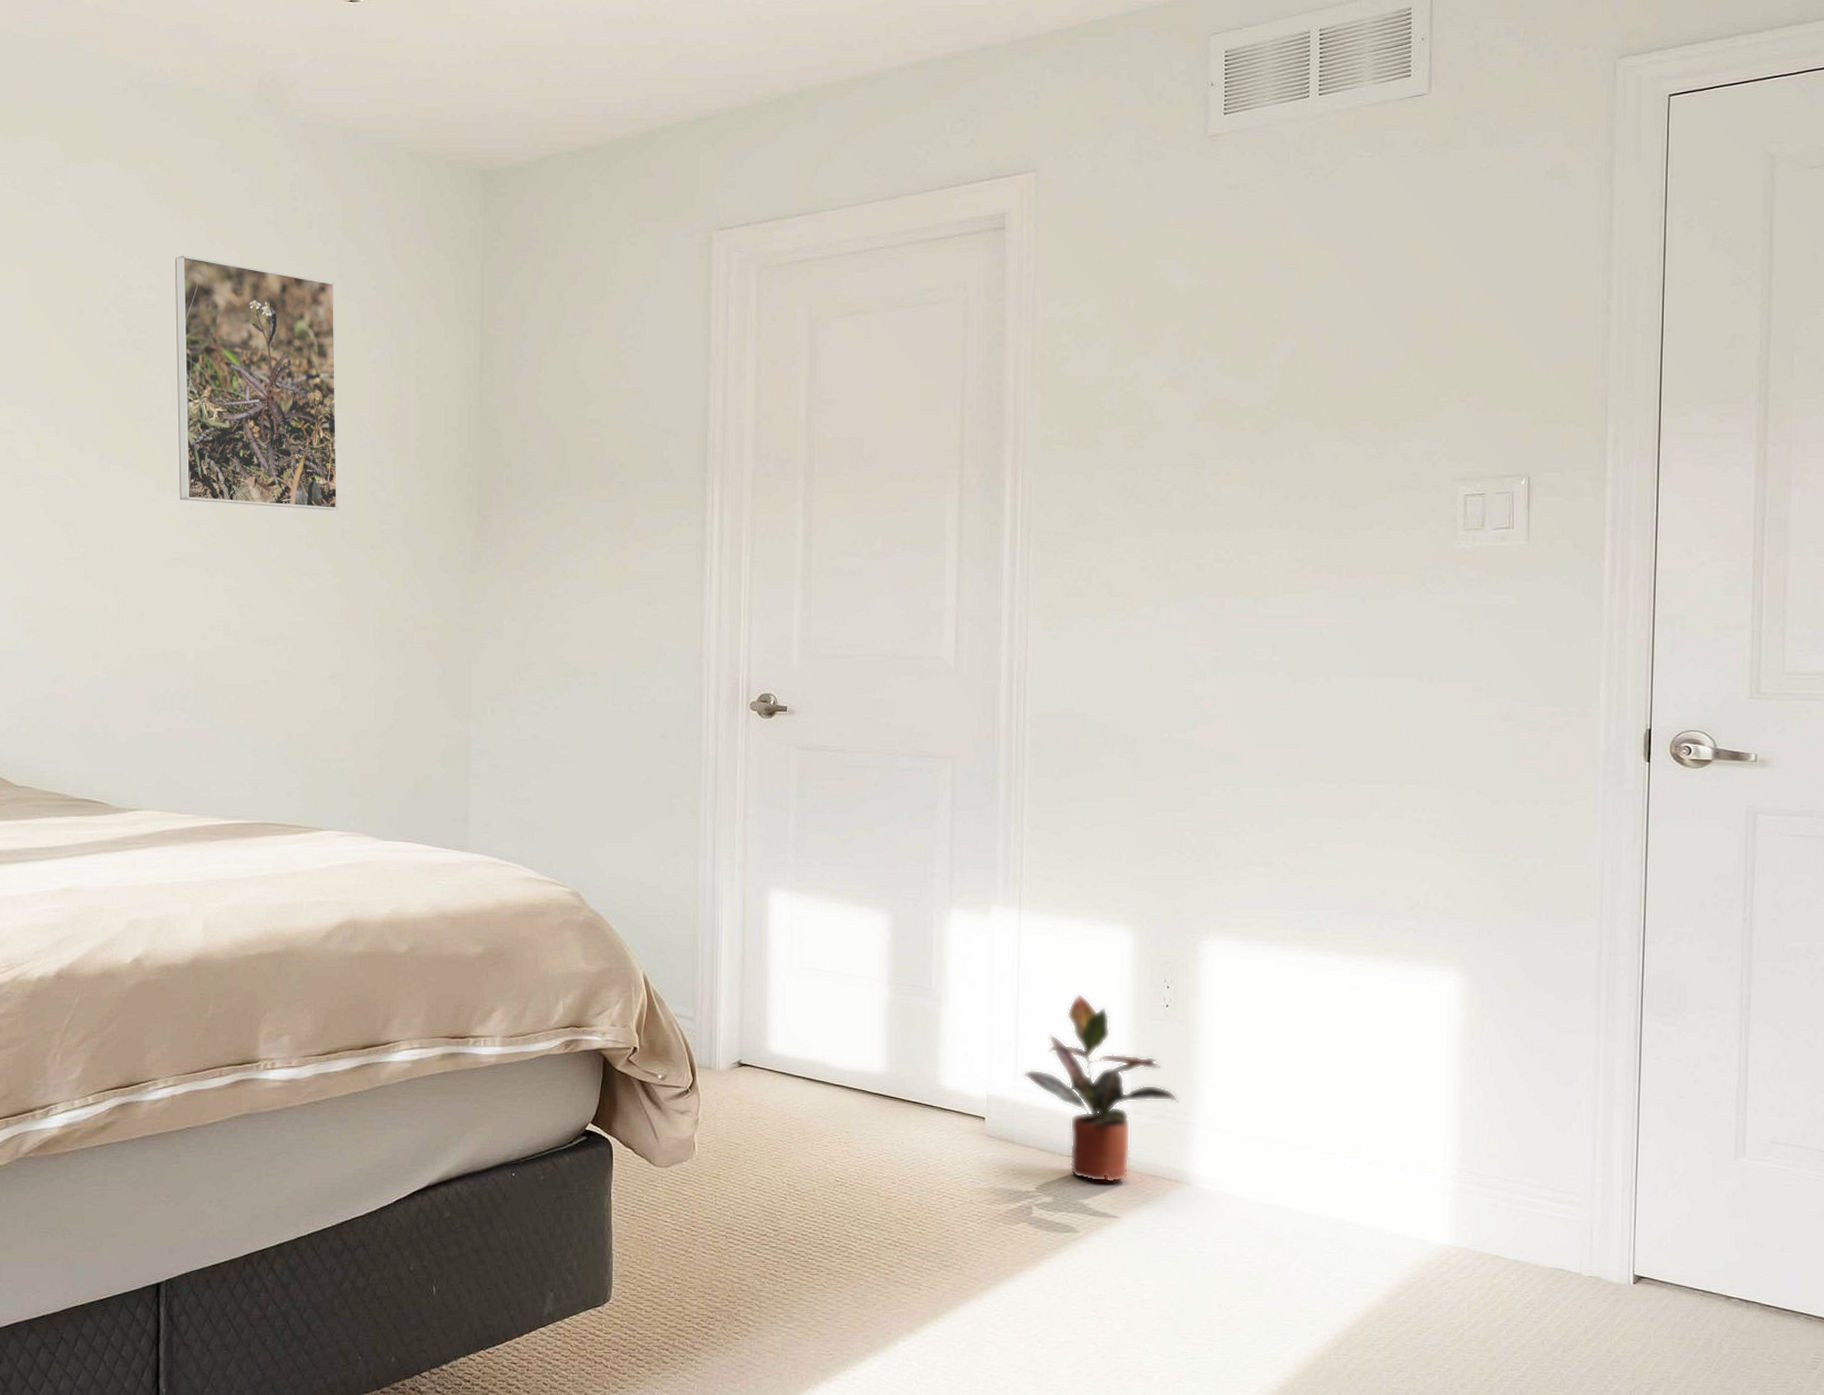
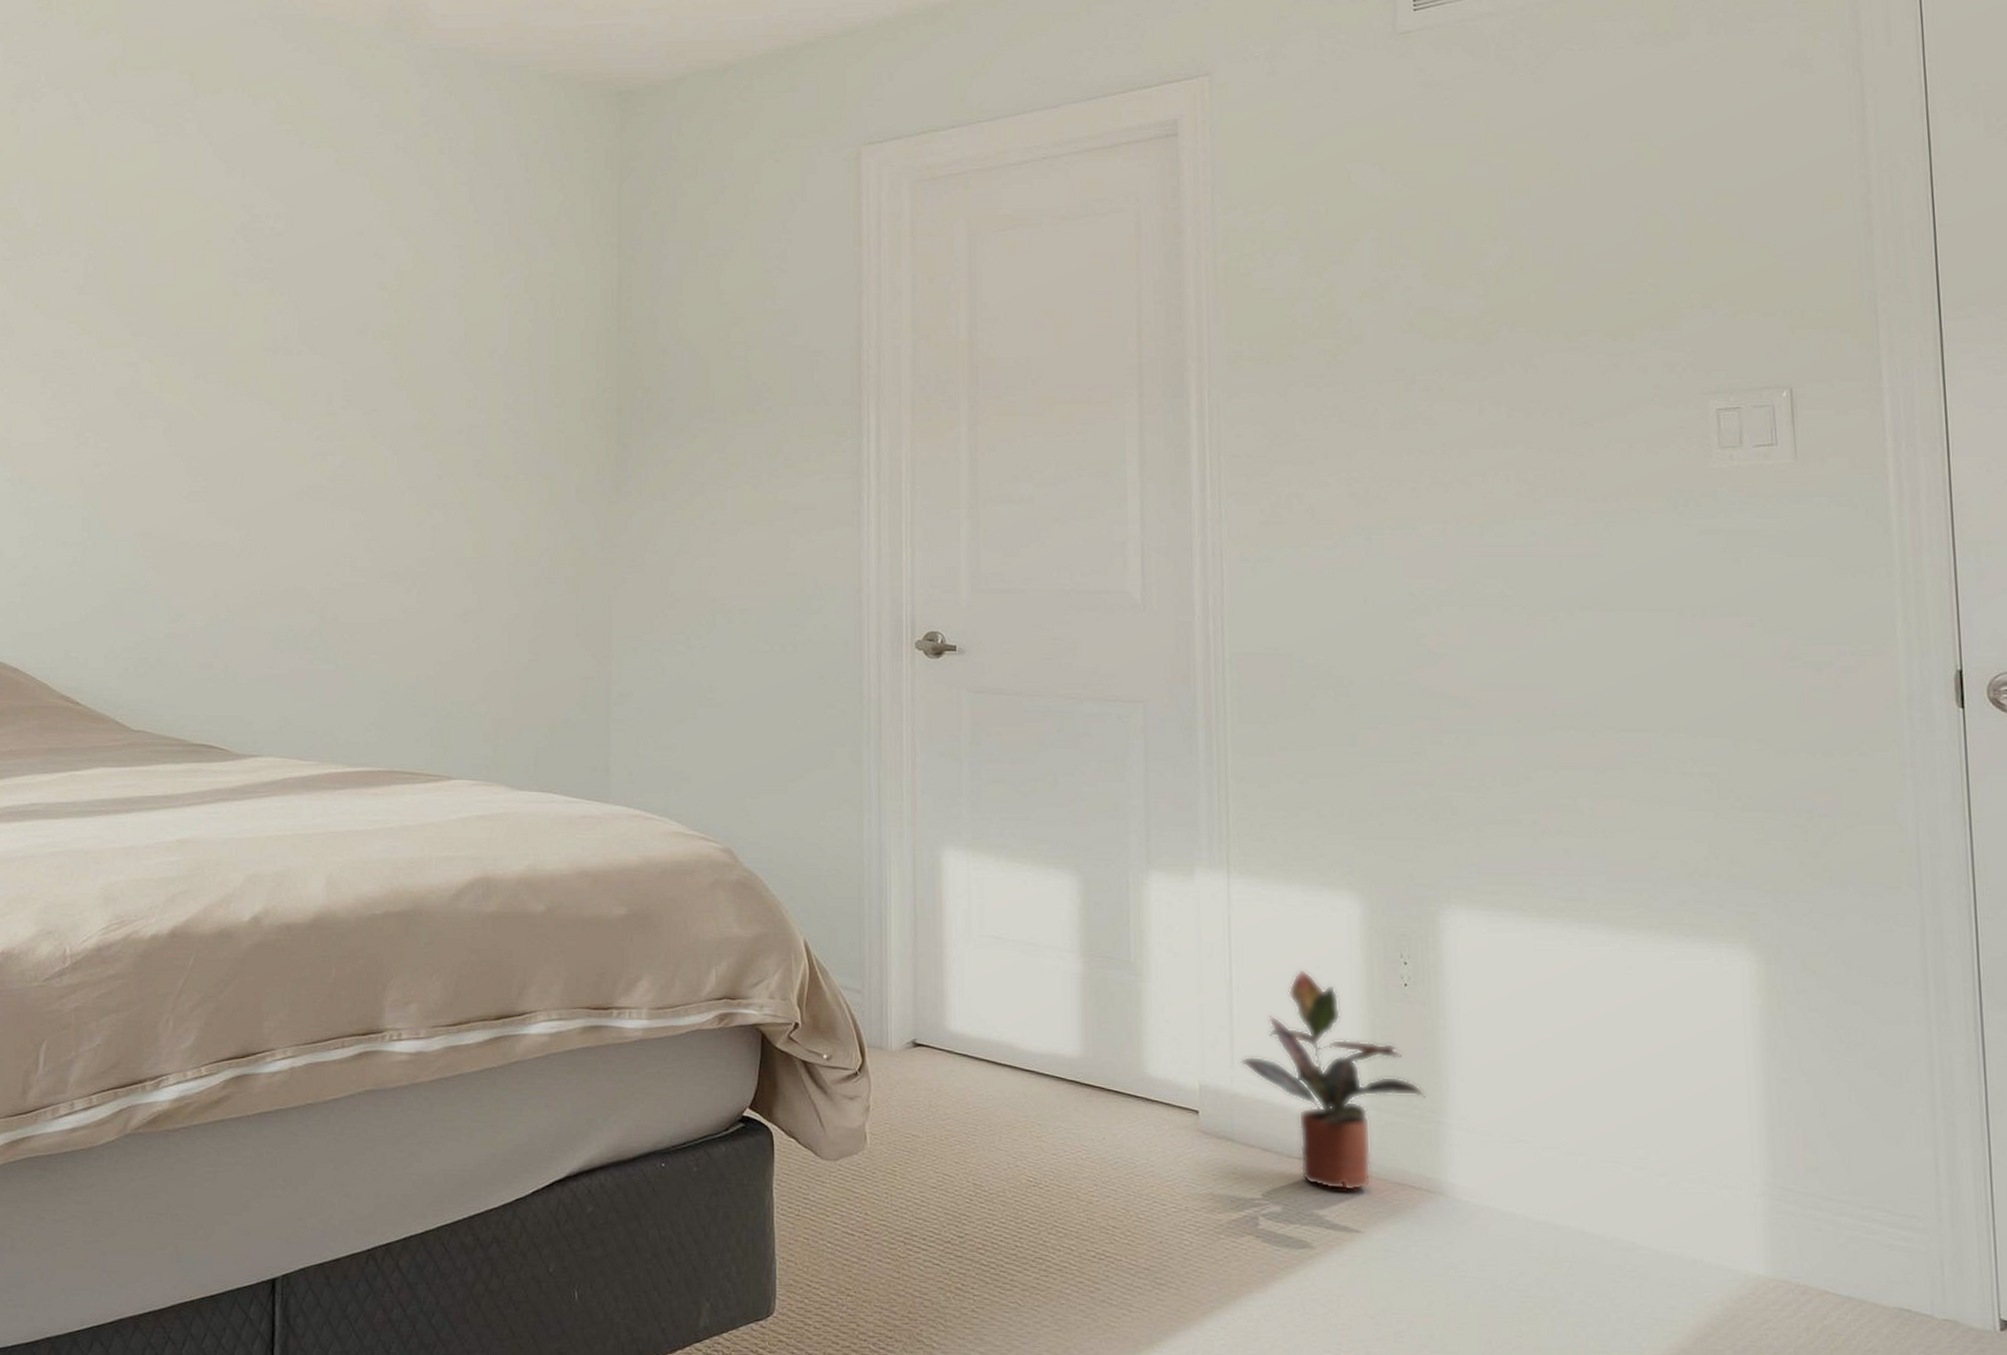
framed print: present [174,255,338,510] -> none [302,183,470,440]

